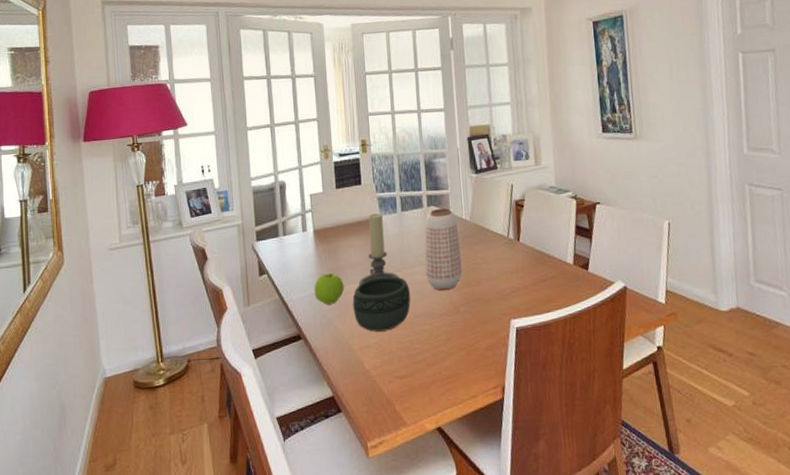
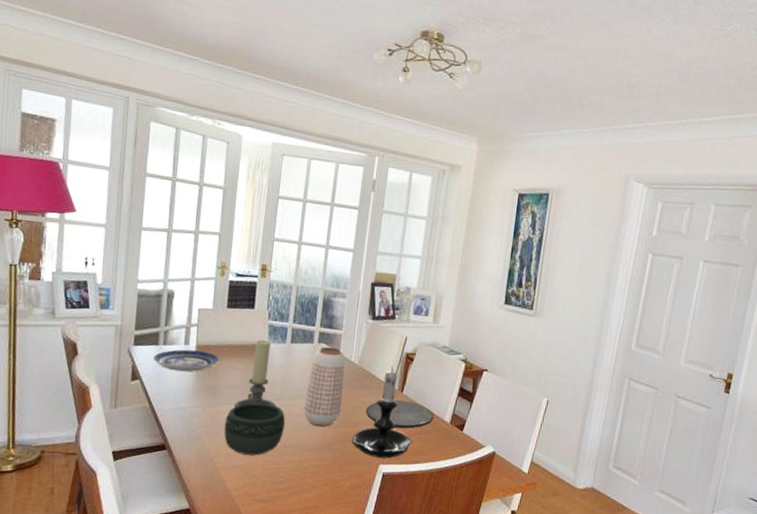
plate: none [276,235,337,259] -> present [153,349,219,372]
apple: present [314,272,345,305] -> none [186,389,219,421]
candle holder: none [478,216,541,313] -> present [351,366,414,458]
plate: none [486,249,556,278] -> present [365,400,434,428]

